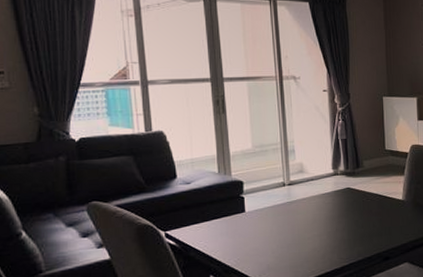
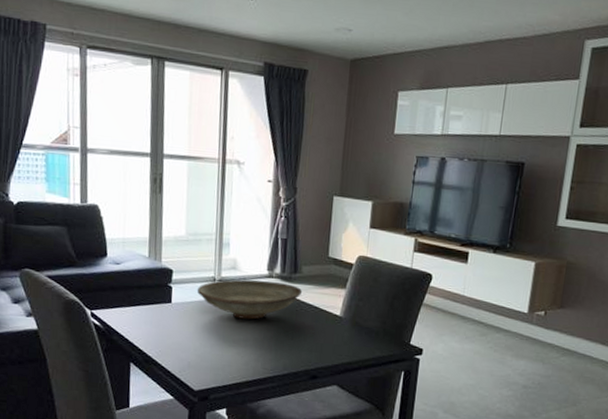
decorative bowl: none [268,178,367,217] -> present [197,279,303,320]

